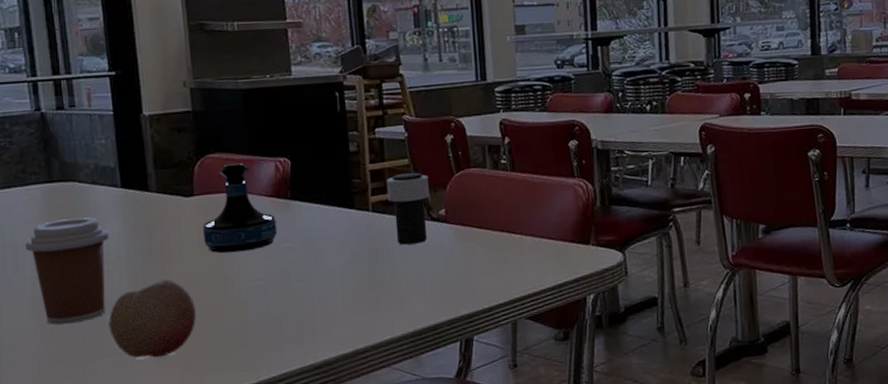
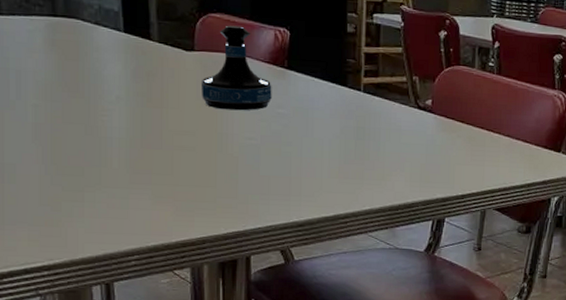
coffee cup: present [26,217,109,325] -> none [29,54,110,153]
fruit: present [108,279,196,358] -> none [107,125,190,196]
cup: present [386,172,430,245] -> none [378,60,420,128]

